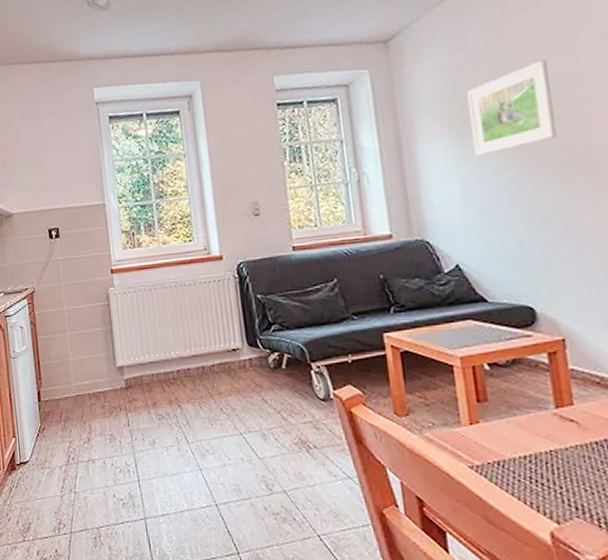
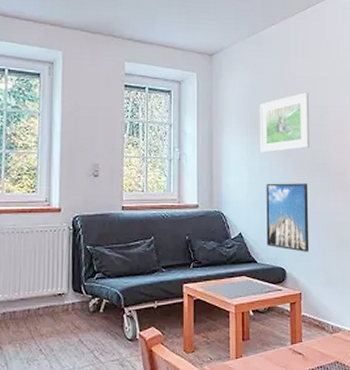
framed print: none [489,187,573,283] -> present [266,183,310,252]

